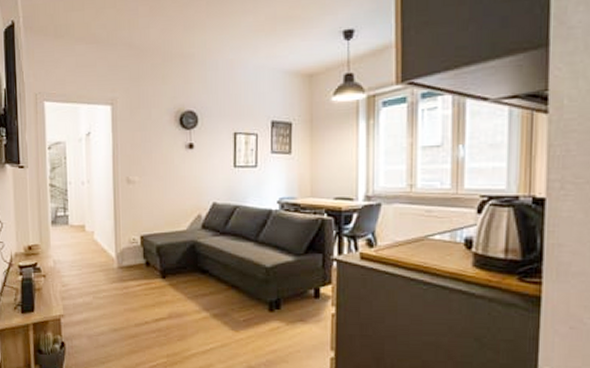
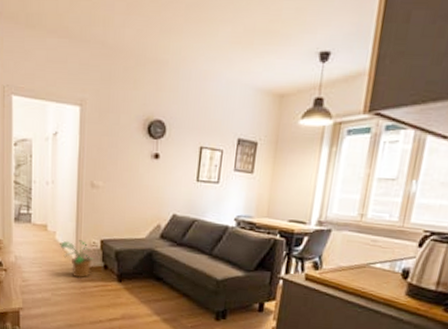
potted plant: none [98,238,136,277] -> present [59,240,95,278]

